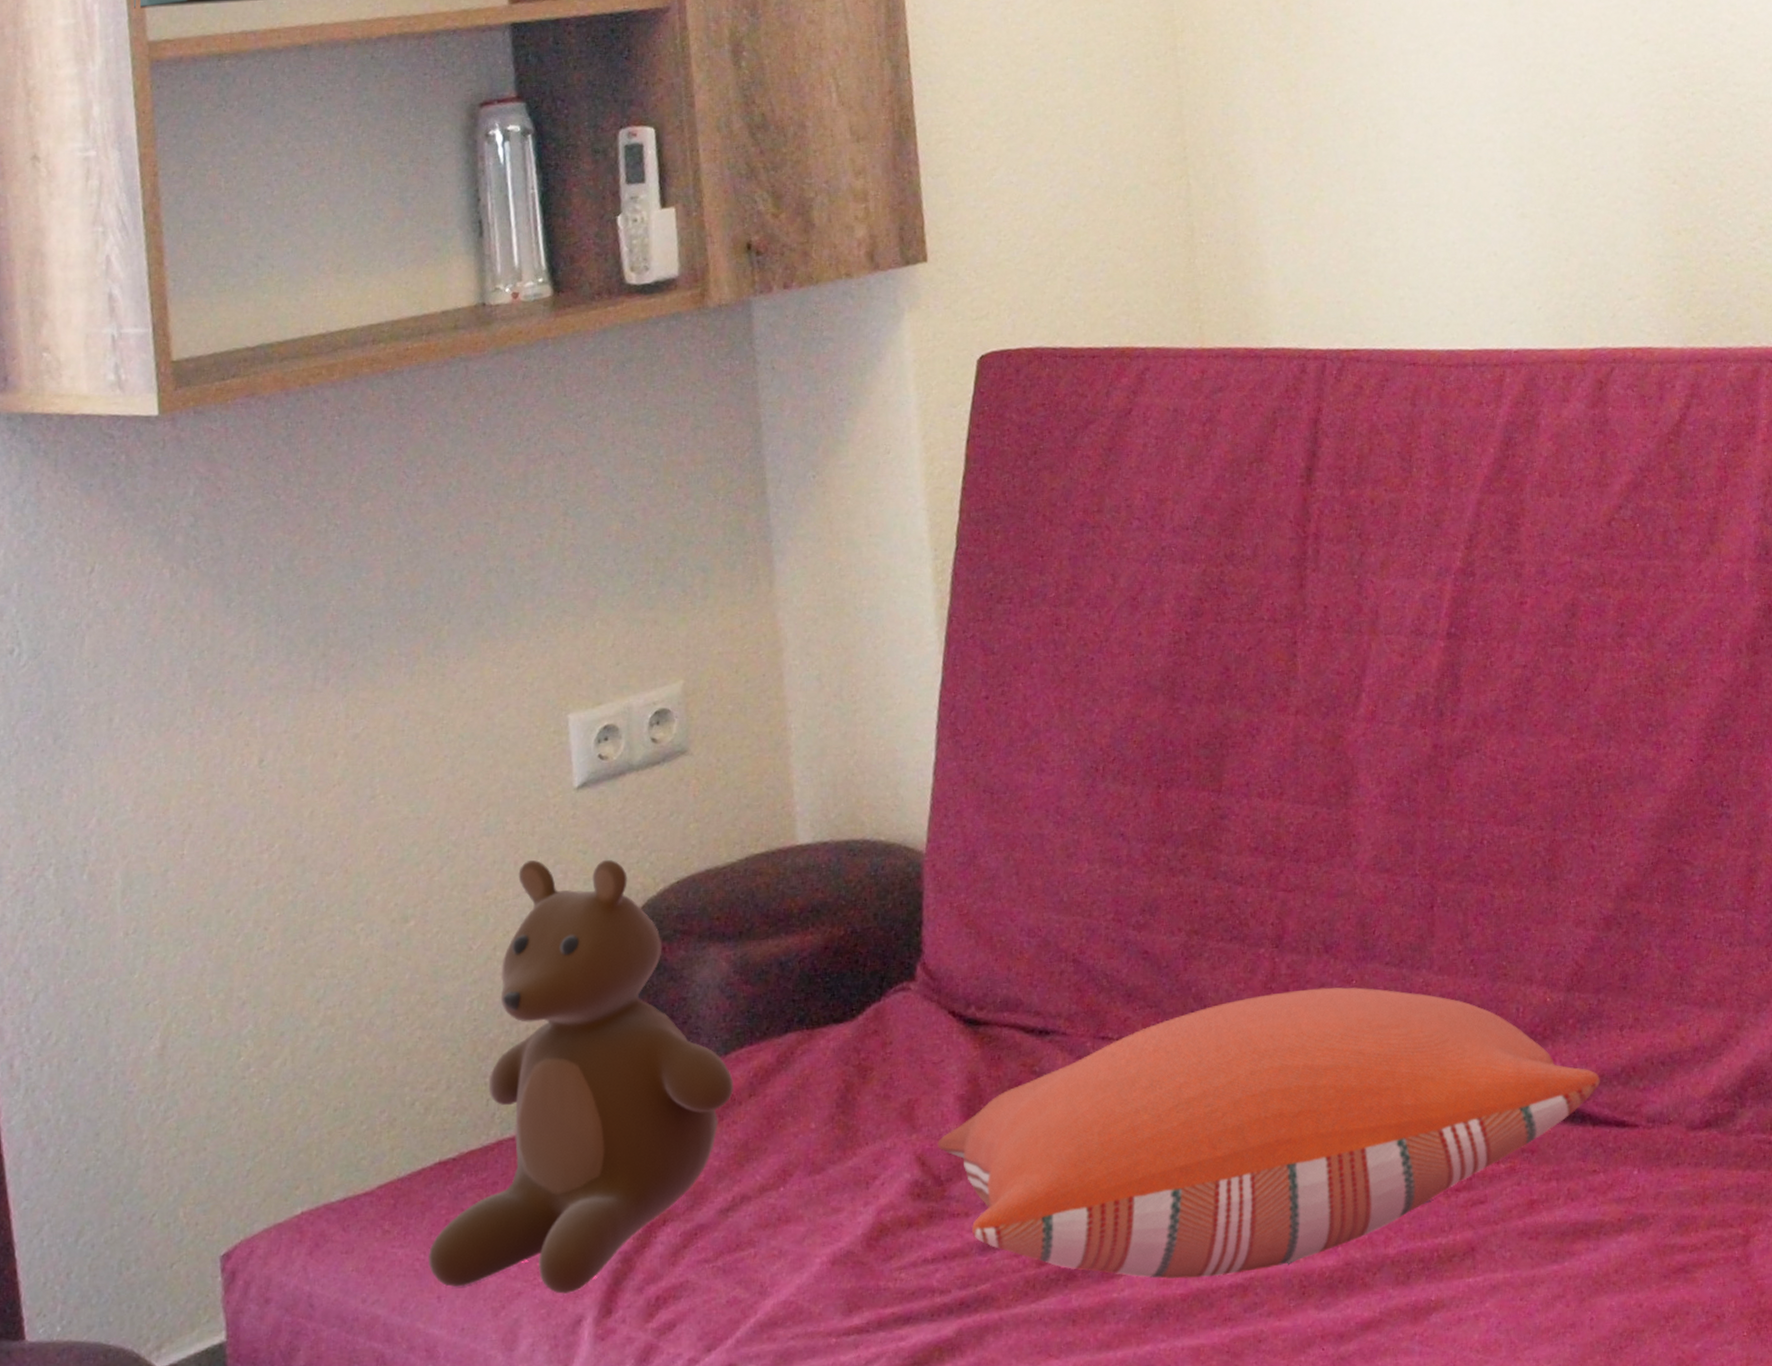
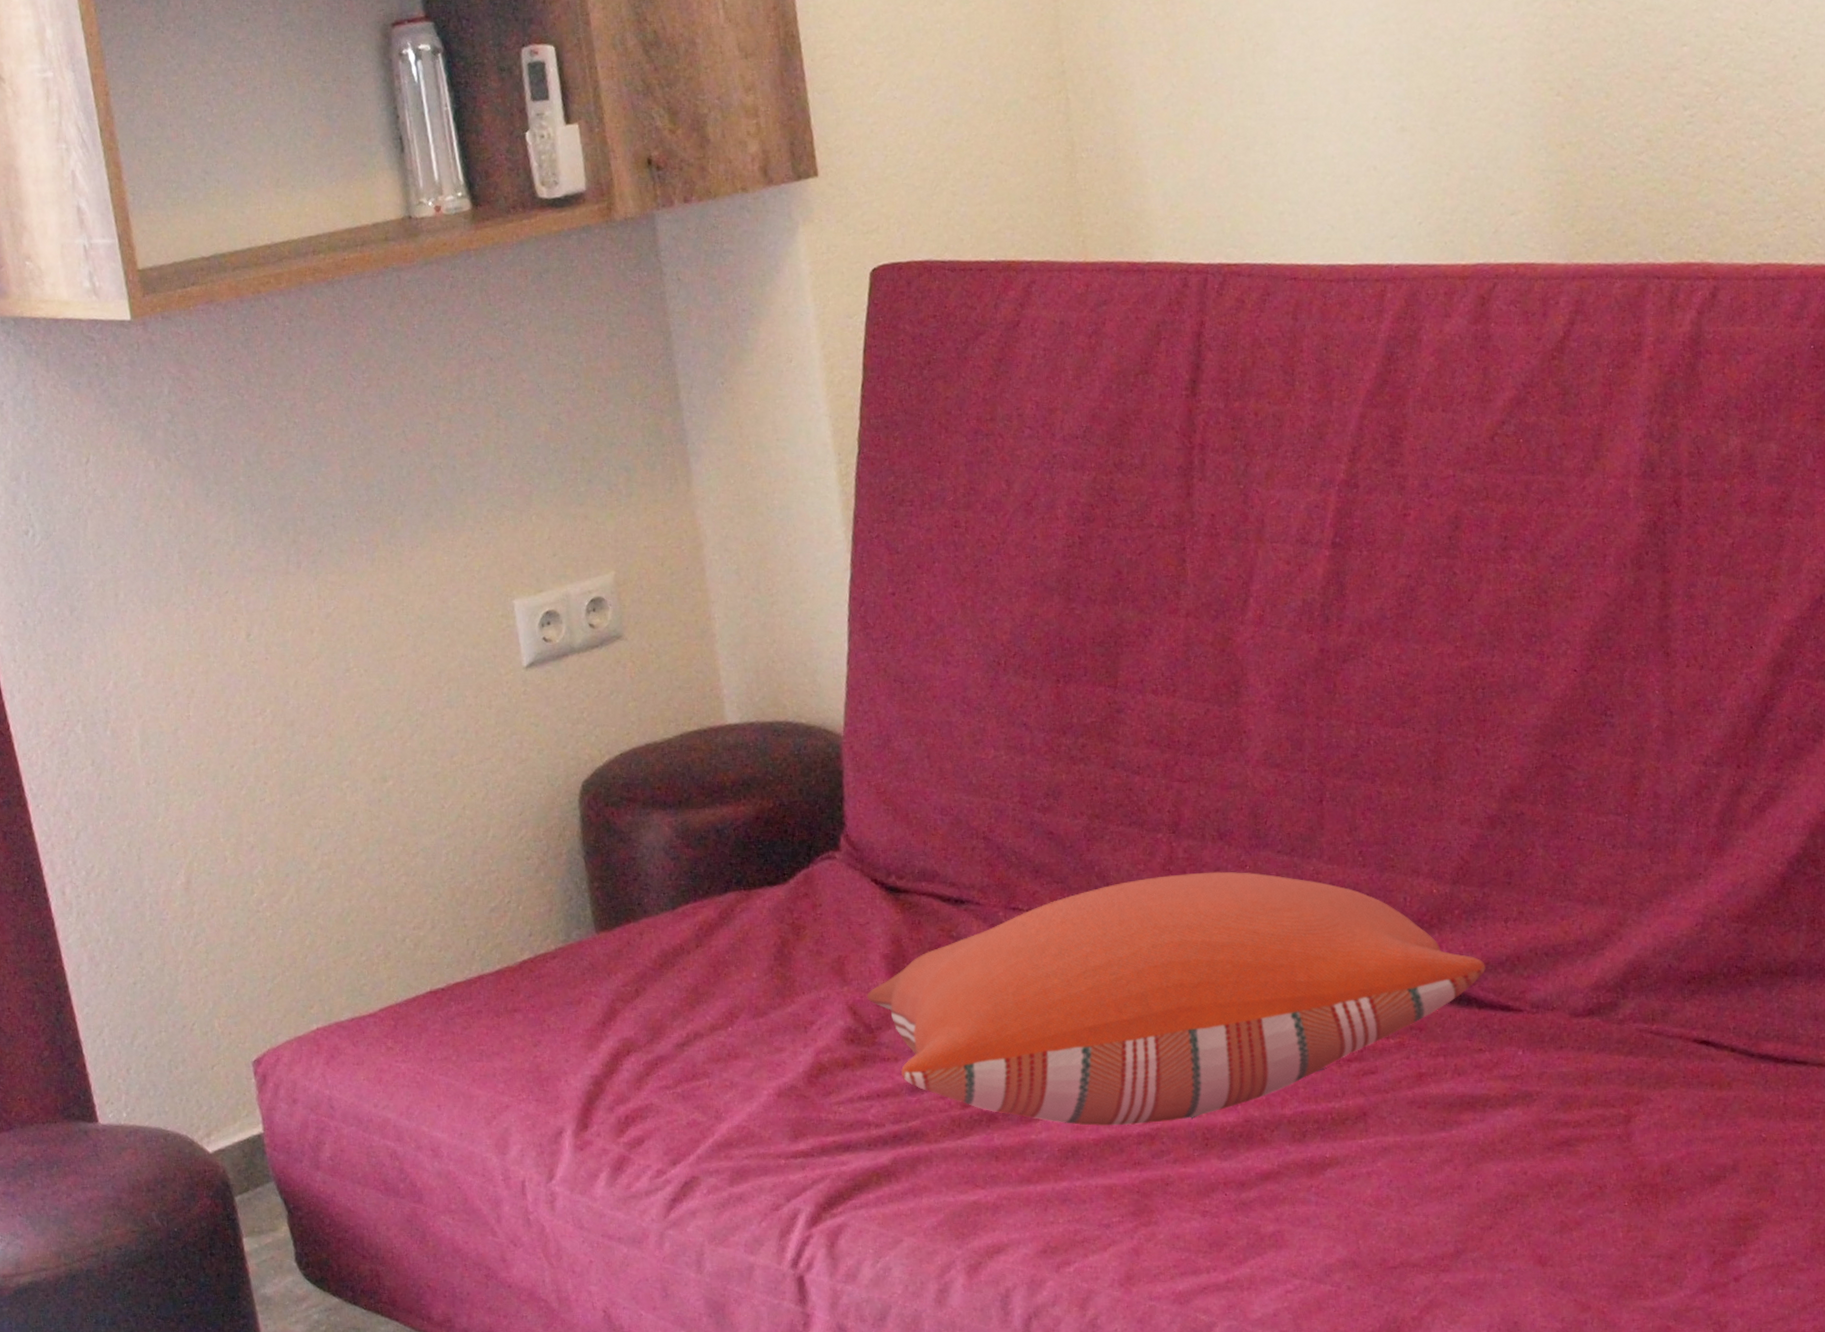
teddy bear: present [429,859,734,1294] -> none [427,730,683,1109]

